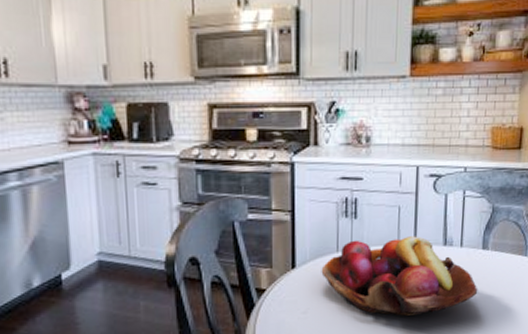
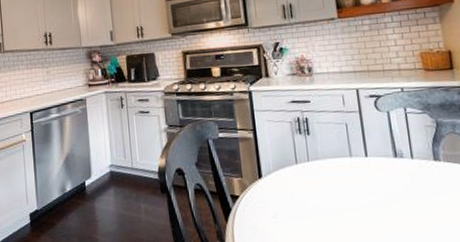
fruit basket: present [321,236,478,316] -> none [284,149,438,223]

